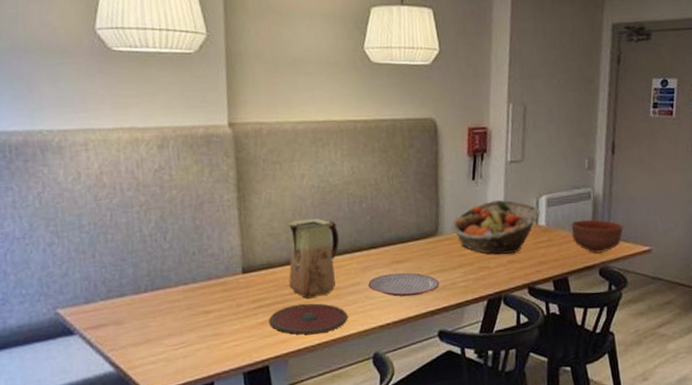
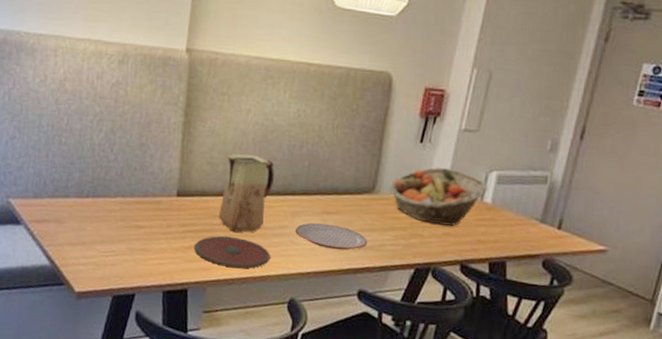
bowl: present [571,219,623,253] -> none [518,204,579,243]

